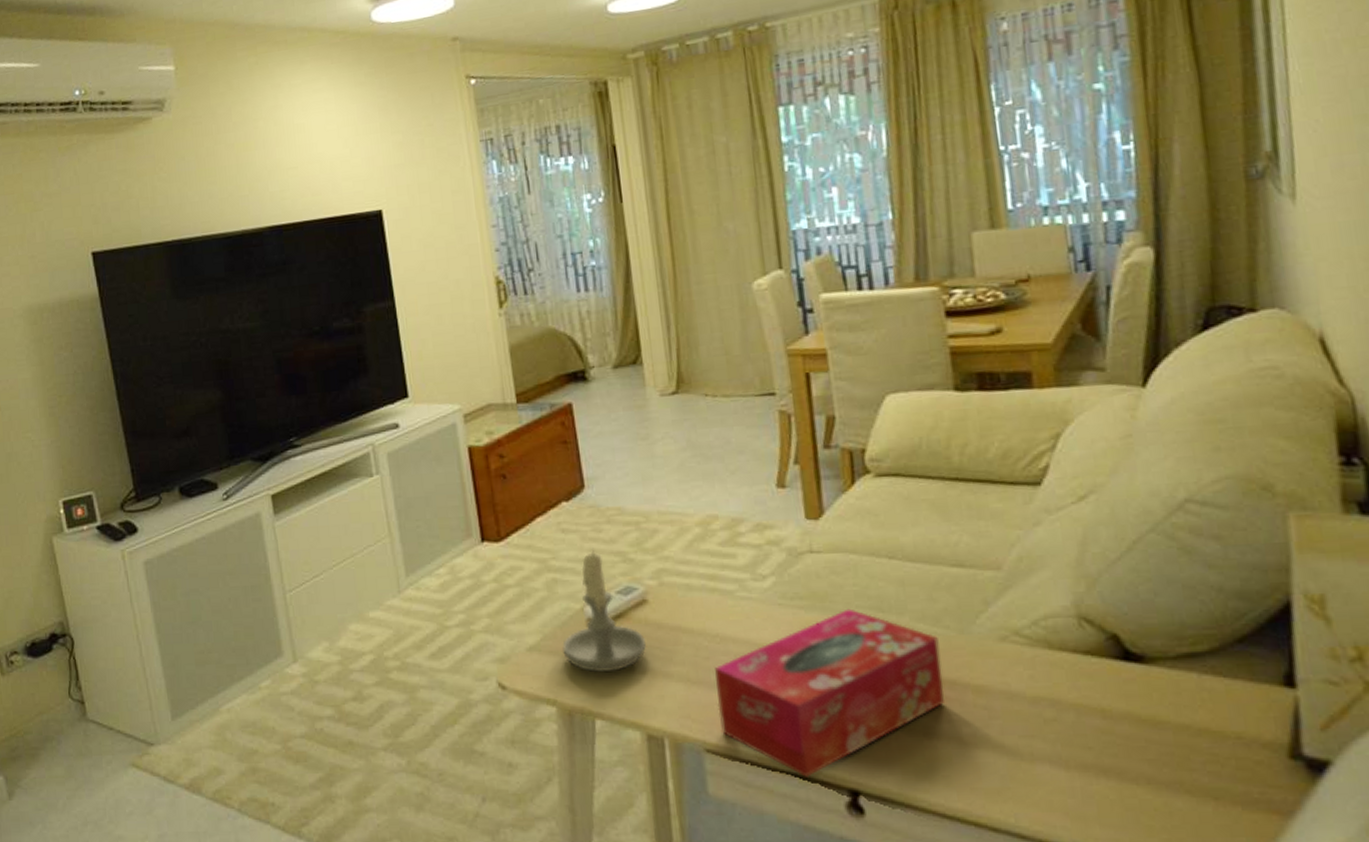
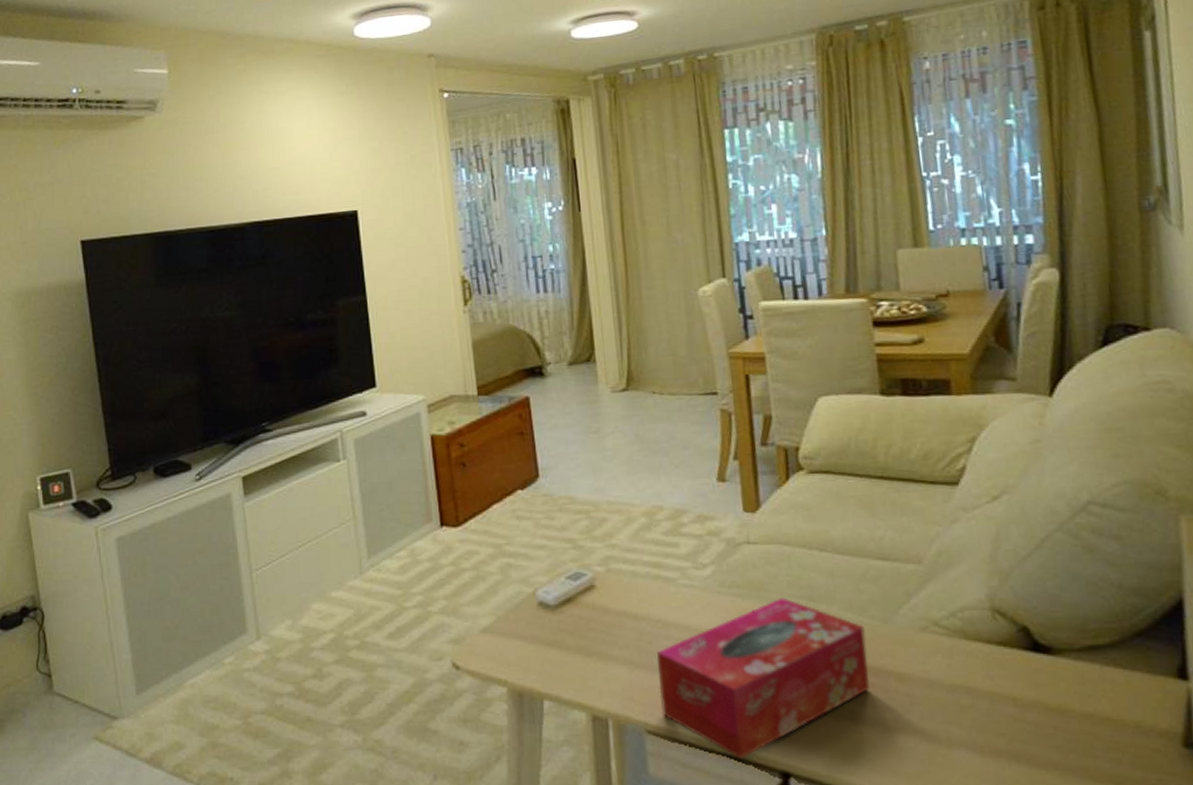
candle: present [562,548,646,672] -> none [514,534,593,654]

